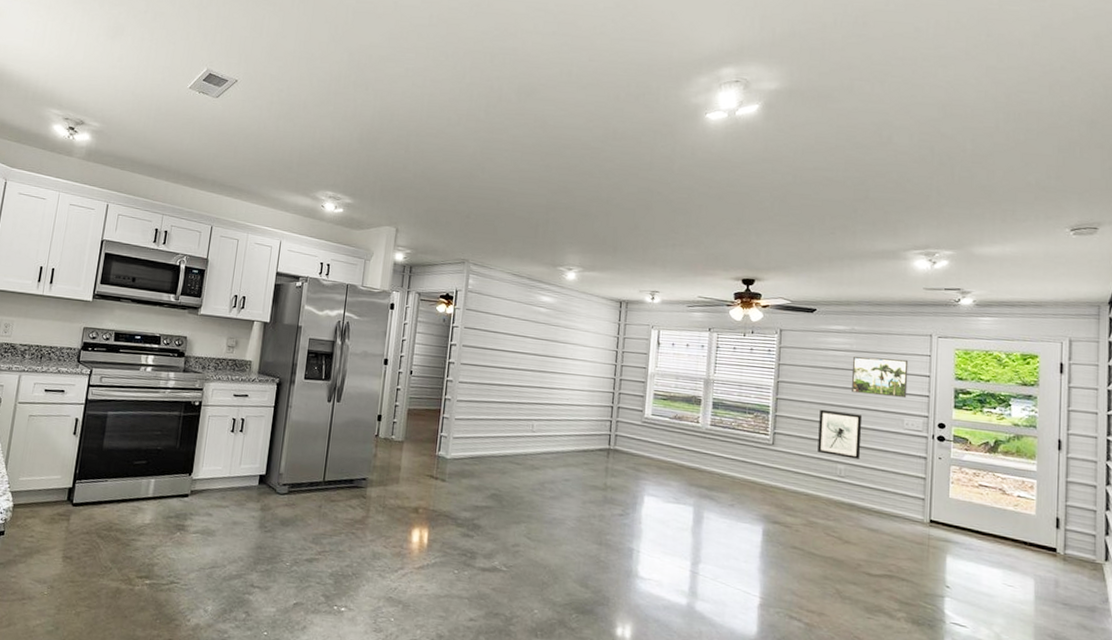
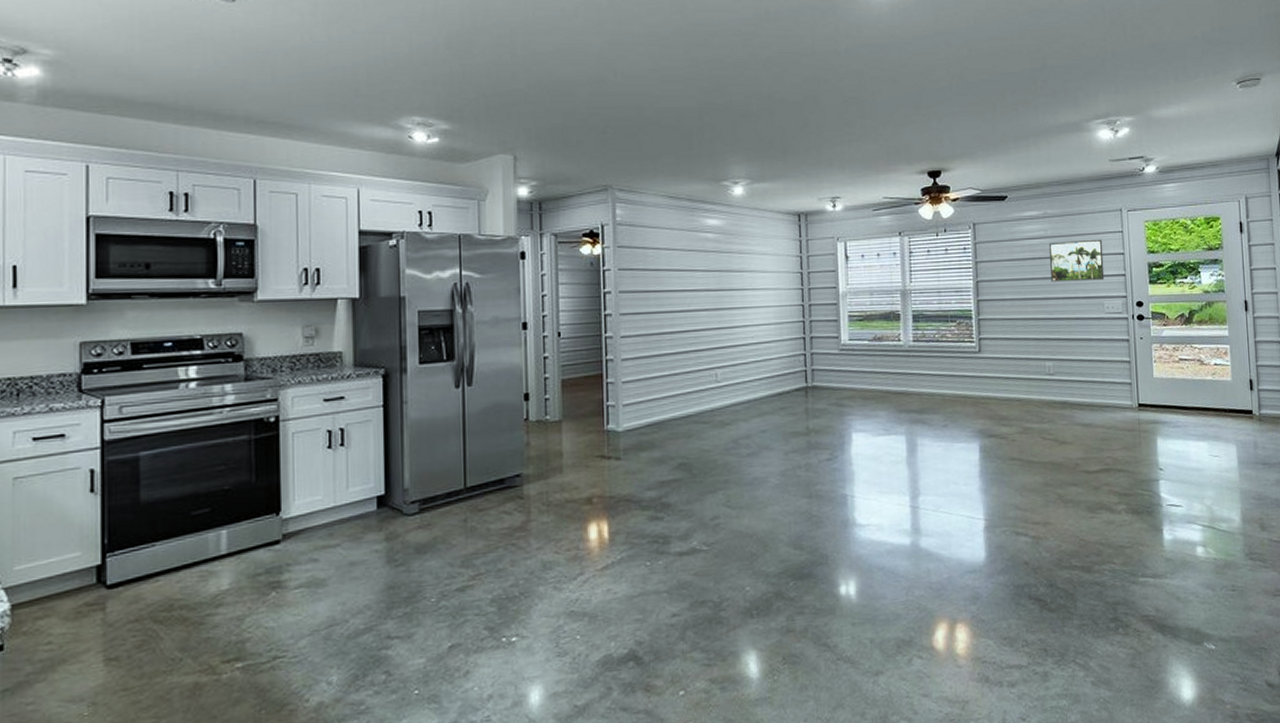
wall art: present [817,409,863,459] -> none [1022,304,1067,354]

